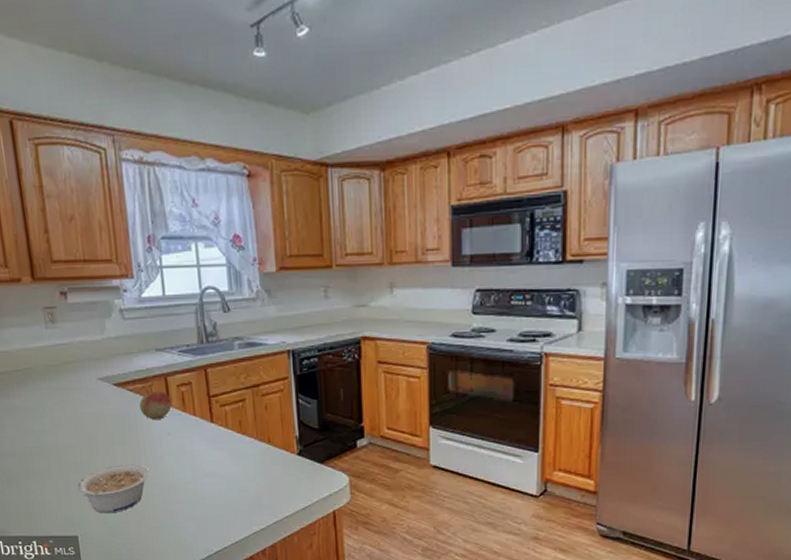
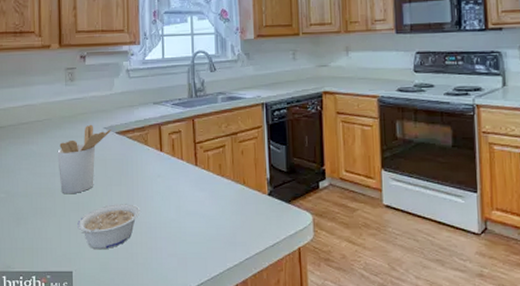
utensil holder: none [45,374,108,454] -> present [57,124,112,195]
fruit: present [139,391,172,420] -> none [136,138,163,164]

